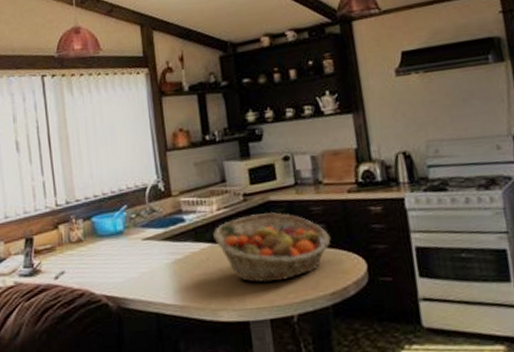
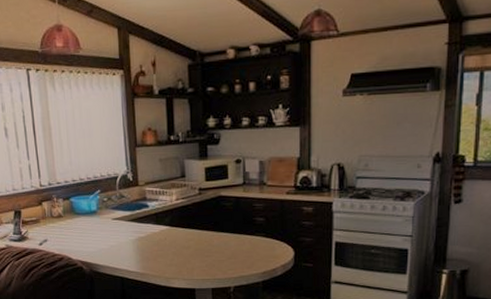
fruit basket: present [213,212,331,283] -> none [171,205,268,260]

